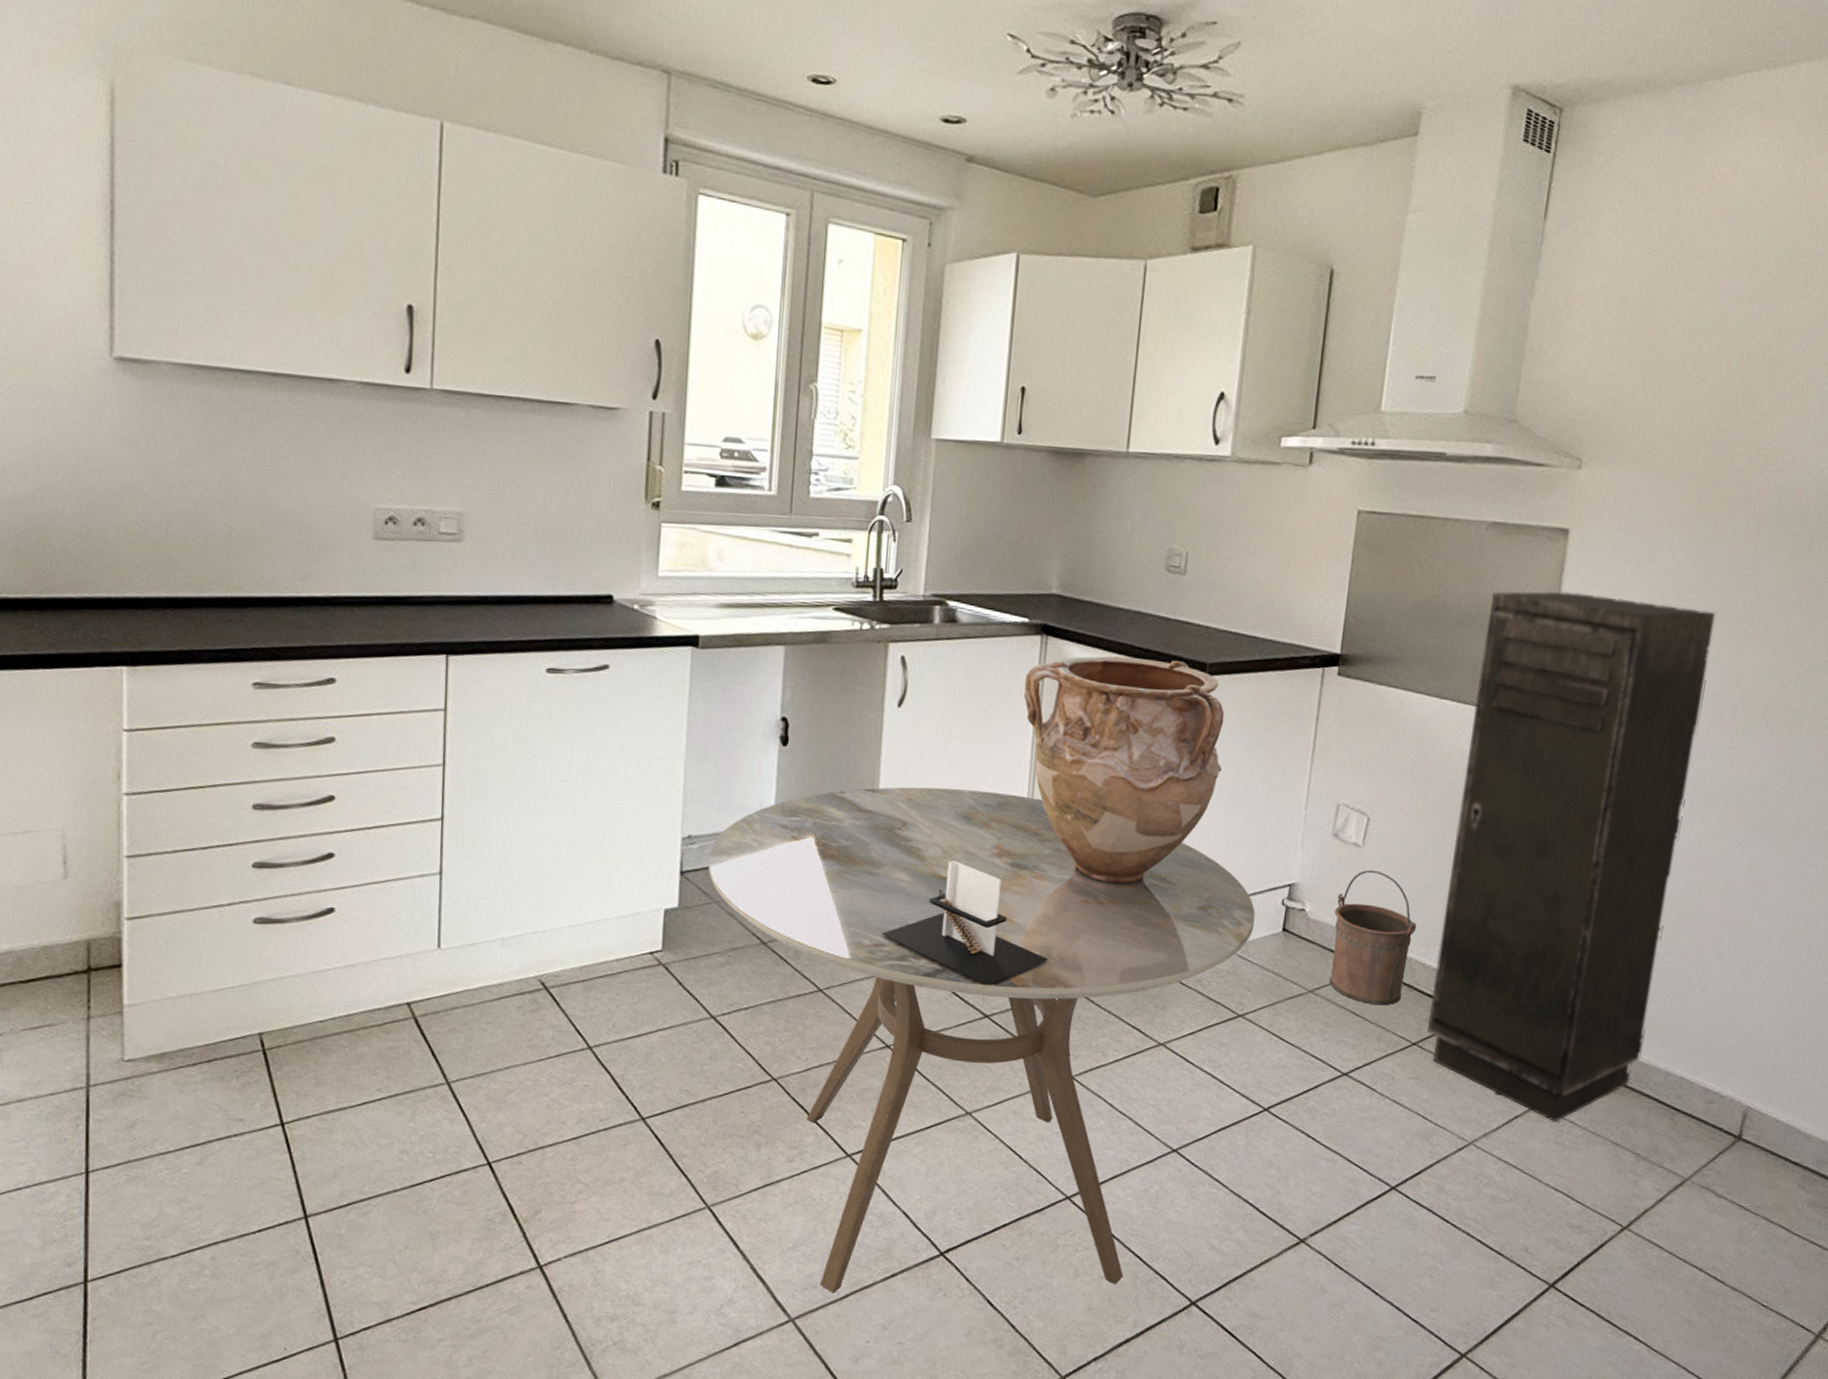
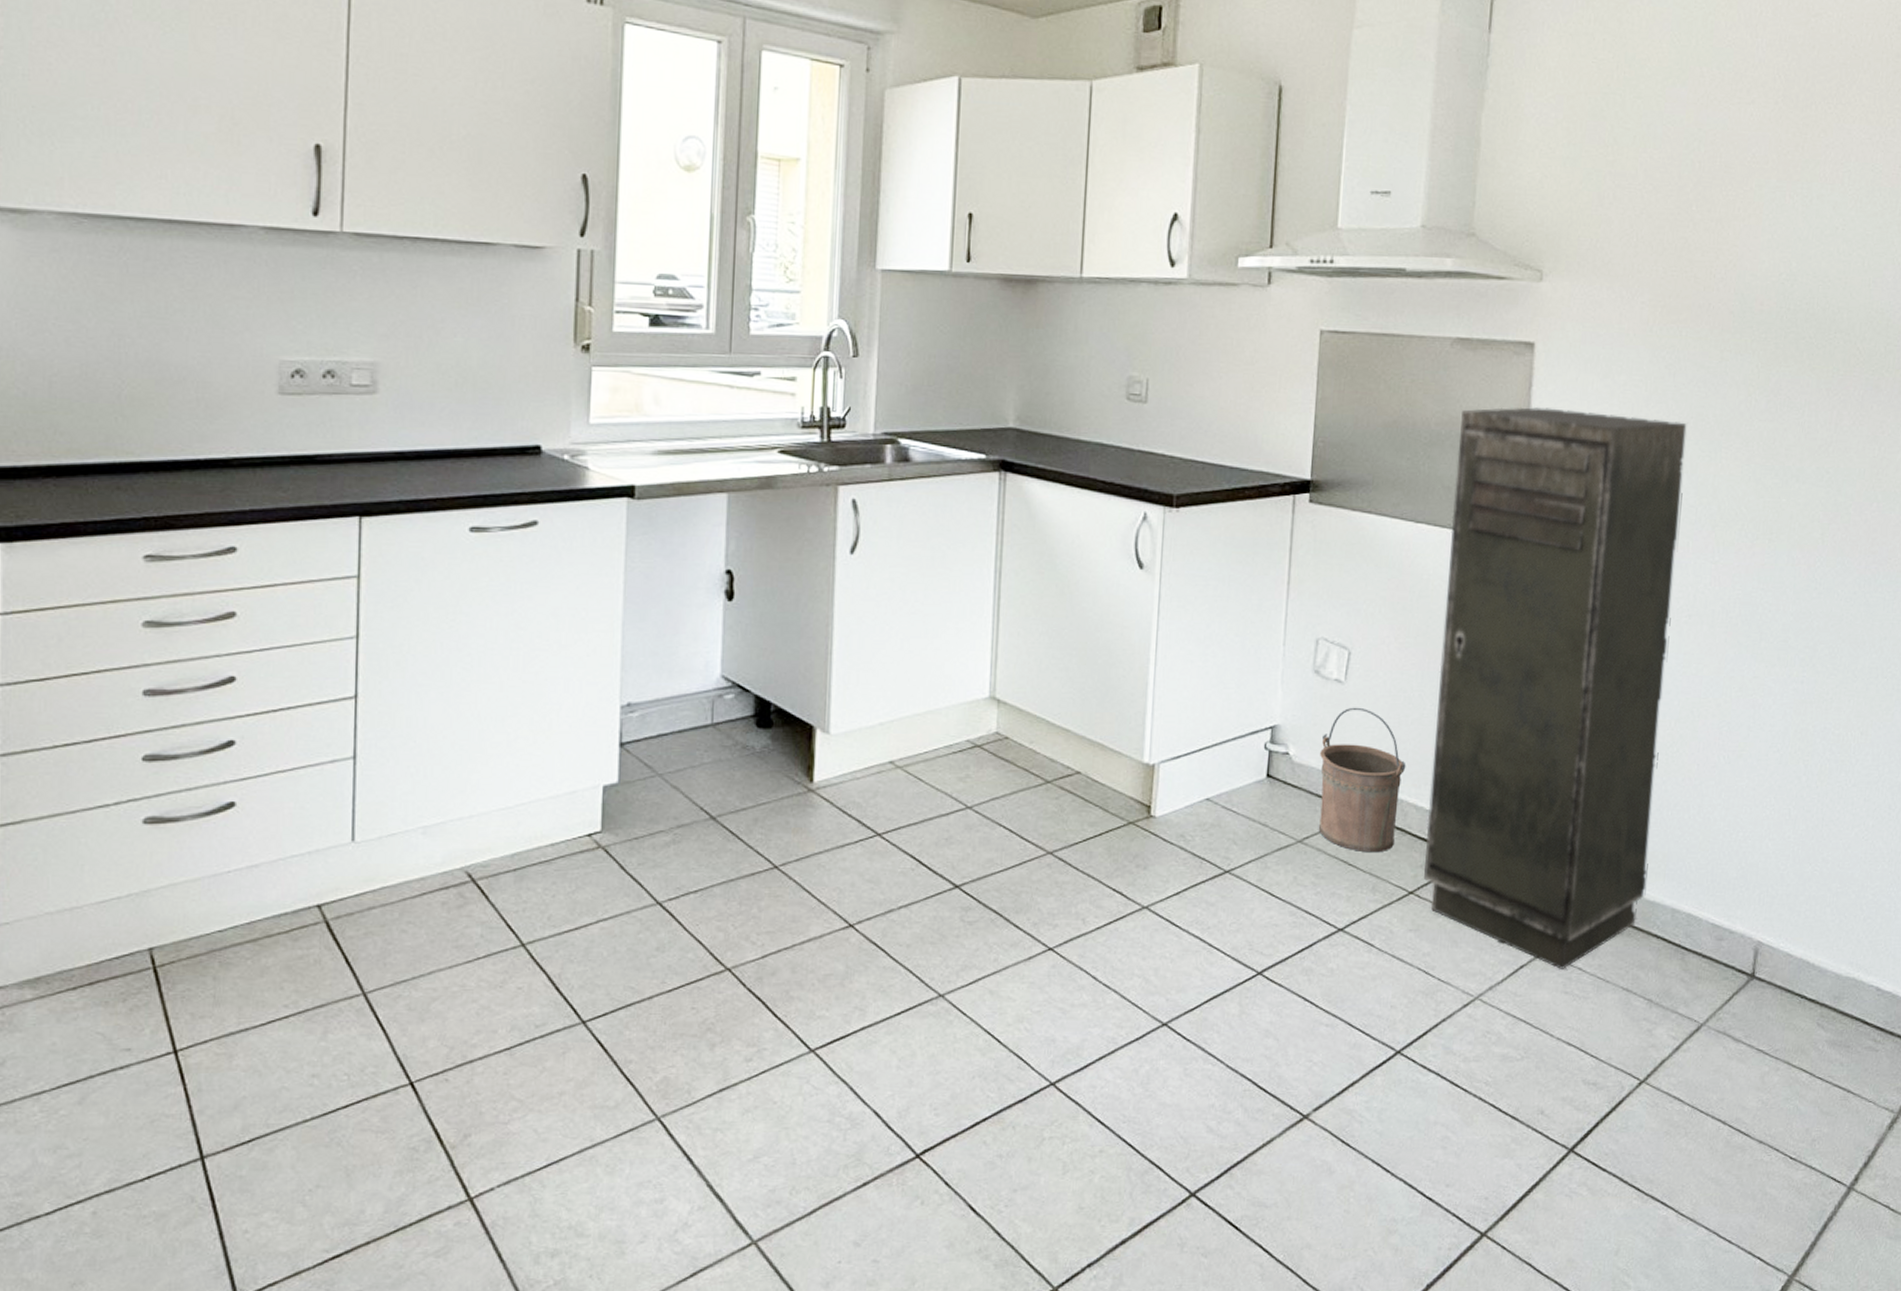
dining table: present [708,787,1256,1293] -> none [650,639,1237,1209]
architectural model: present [881,860,1050,986] -> none [840,717,1022,853]
vase: present [1024,656,1225,884] -> none [983,490,1195,734]

